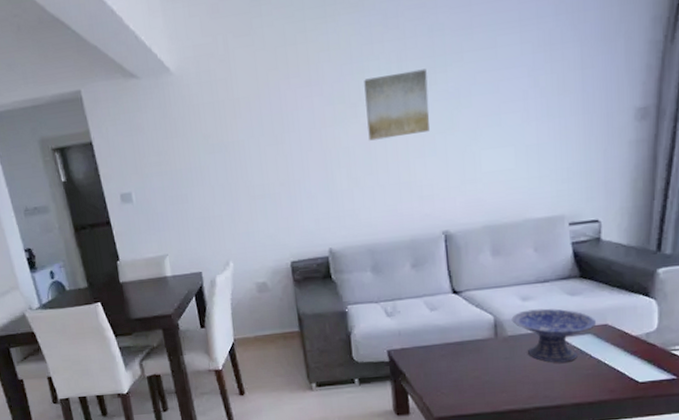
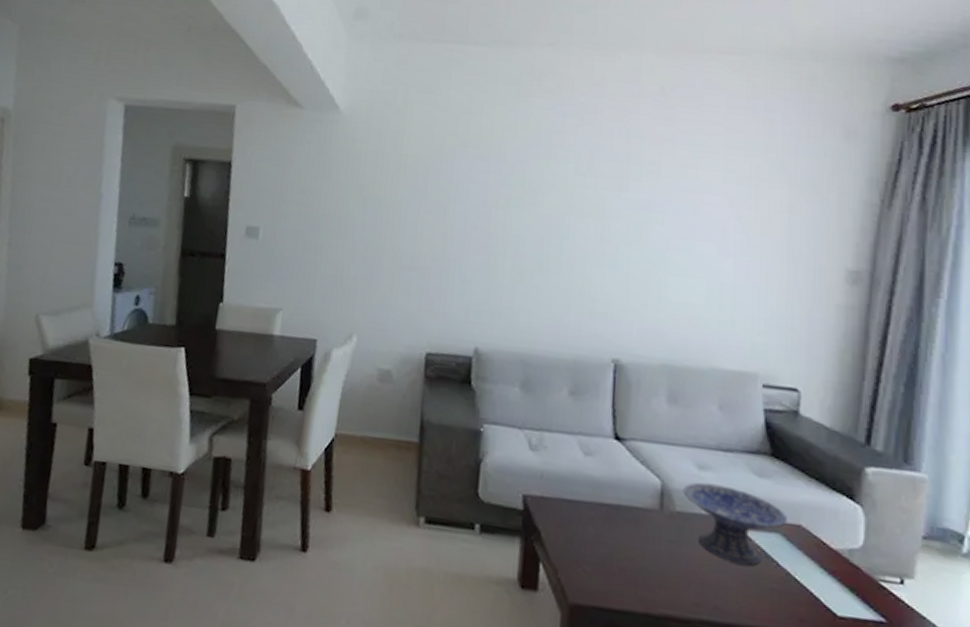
wall art: present [364,69,430,141] -> none [543,168,619,240]

